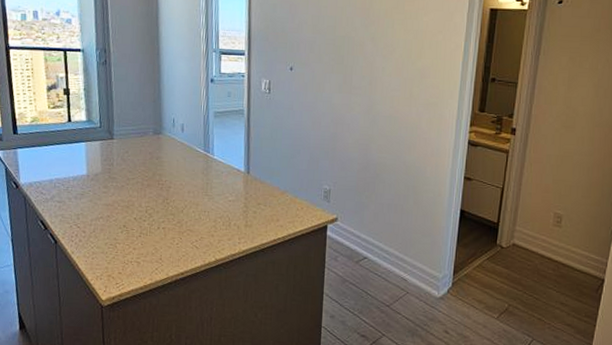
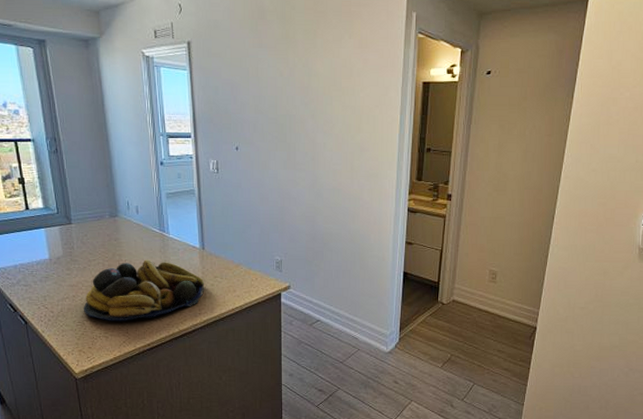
fruit bowl: none [116,180,247,247] -> present [83,258,205,321]

